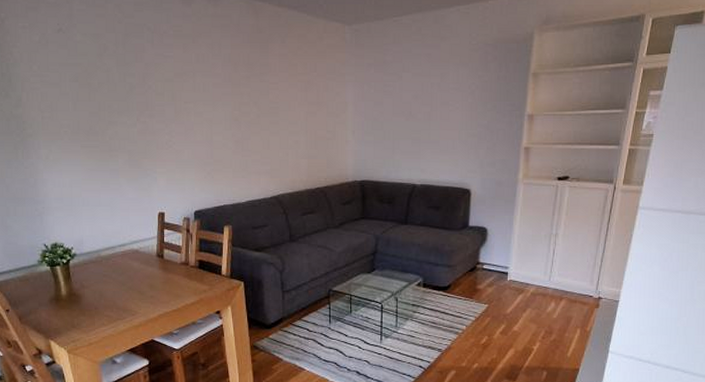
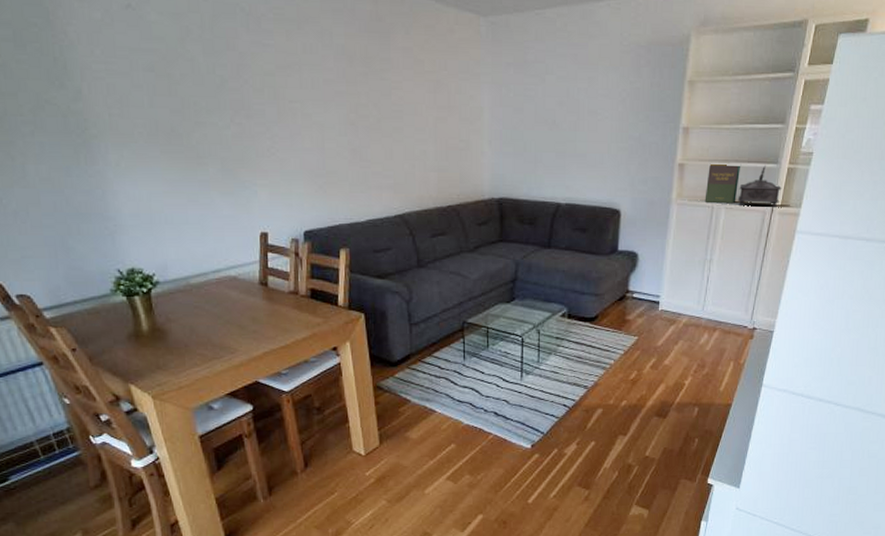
books: none [549,145,584,183] -> present [704,162,742,204]
decorative box: none [581,147,623,186] -> present [737,165,782,208]

